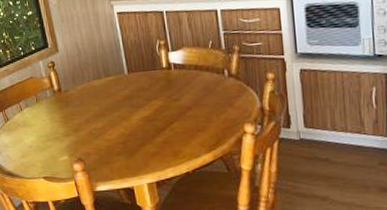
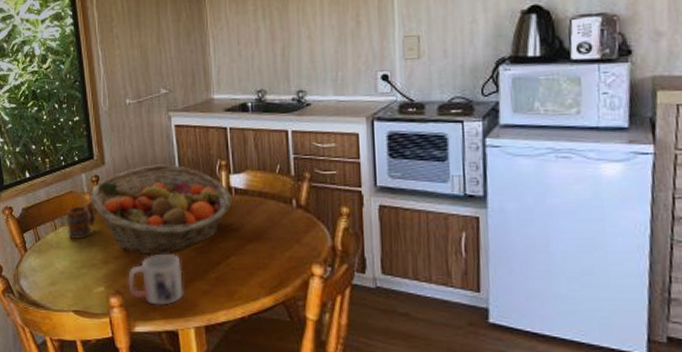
mug: none [29,85,55,117] -> present [66,202,95,239]
fruit basket: none [48,47,172,127] -> present [90,164,232,256]
mug: none [86,123,136,168] -> present [128,253,183,306]

